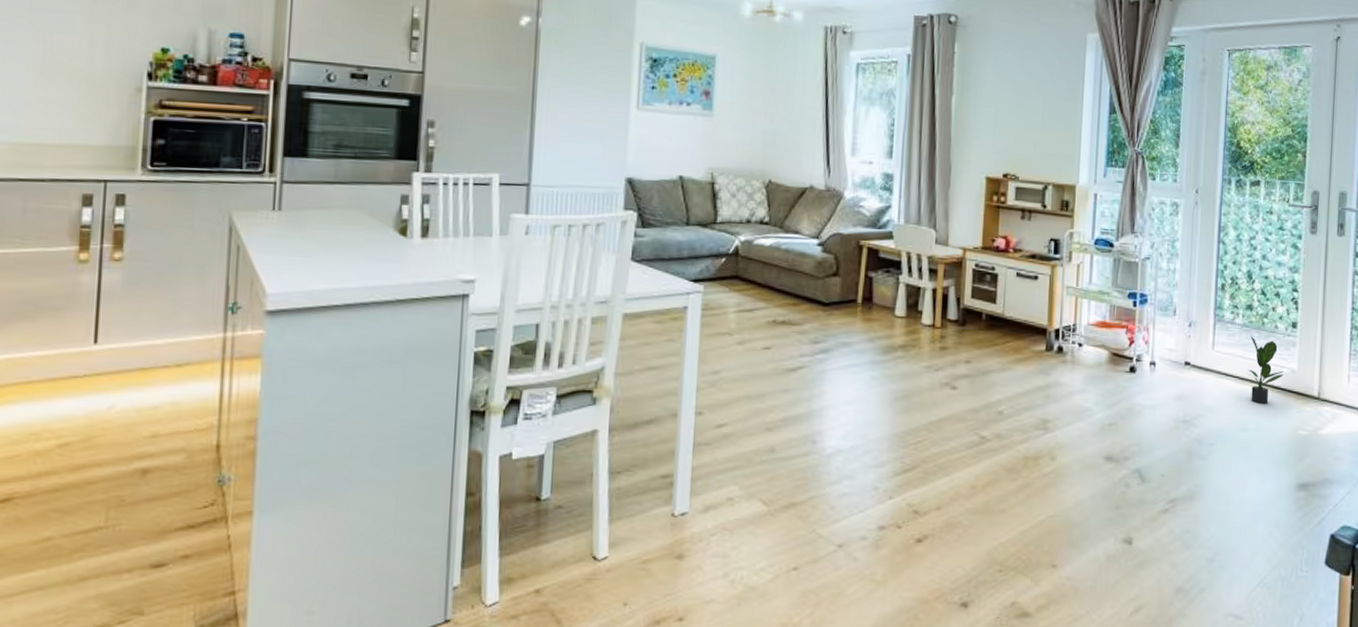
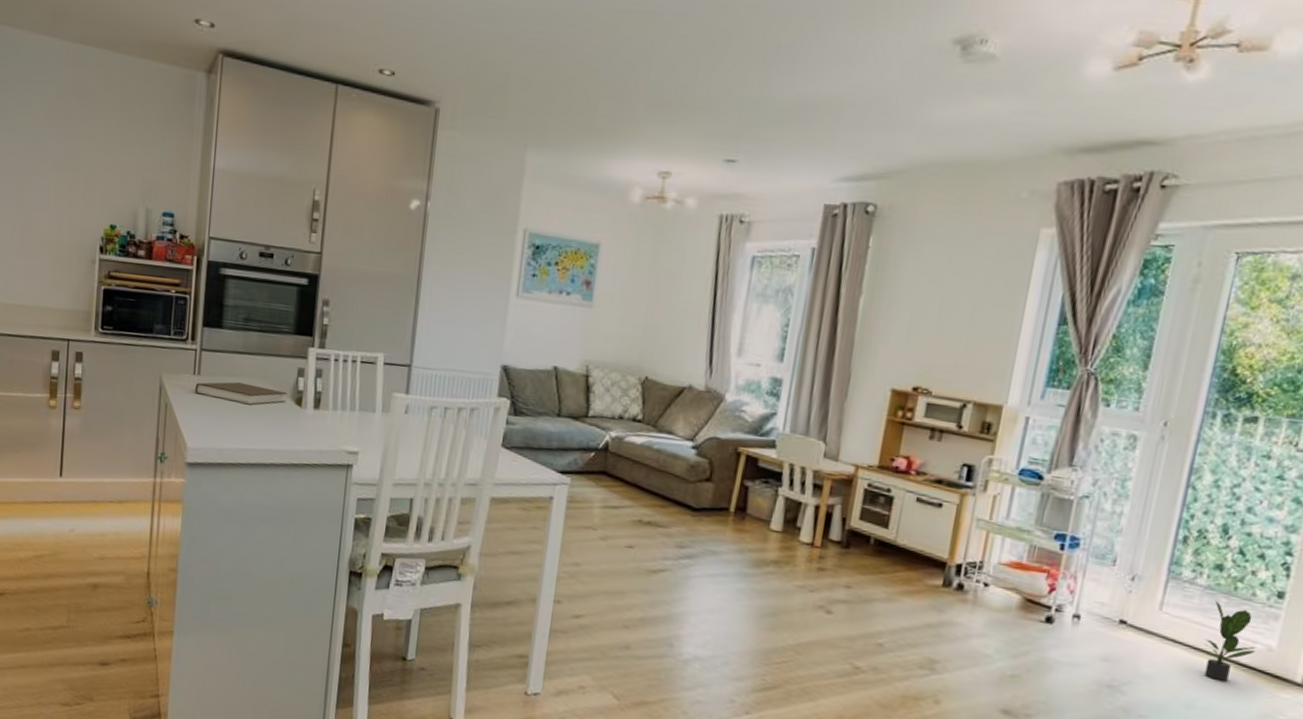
book: none [275,214,389,241] -> present [195,381,287,406]

